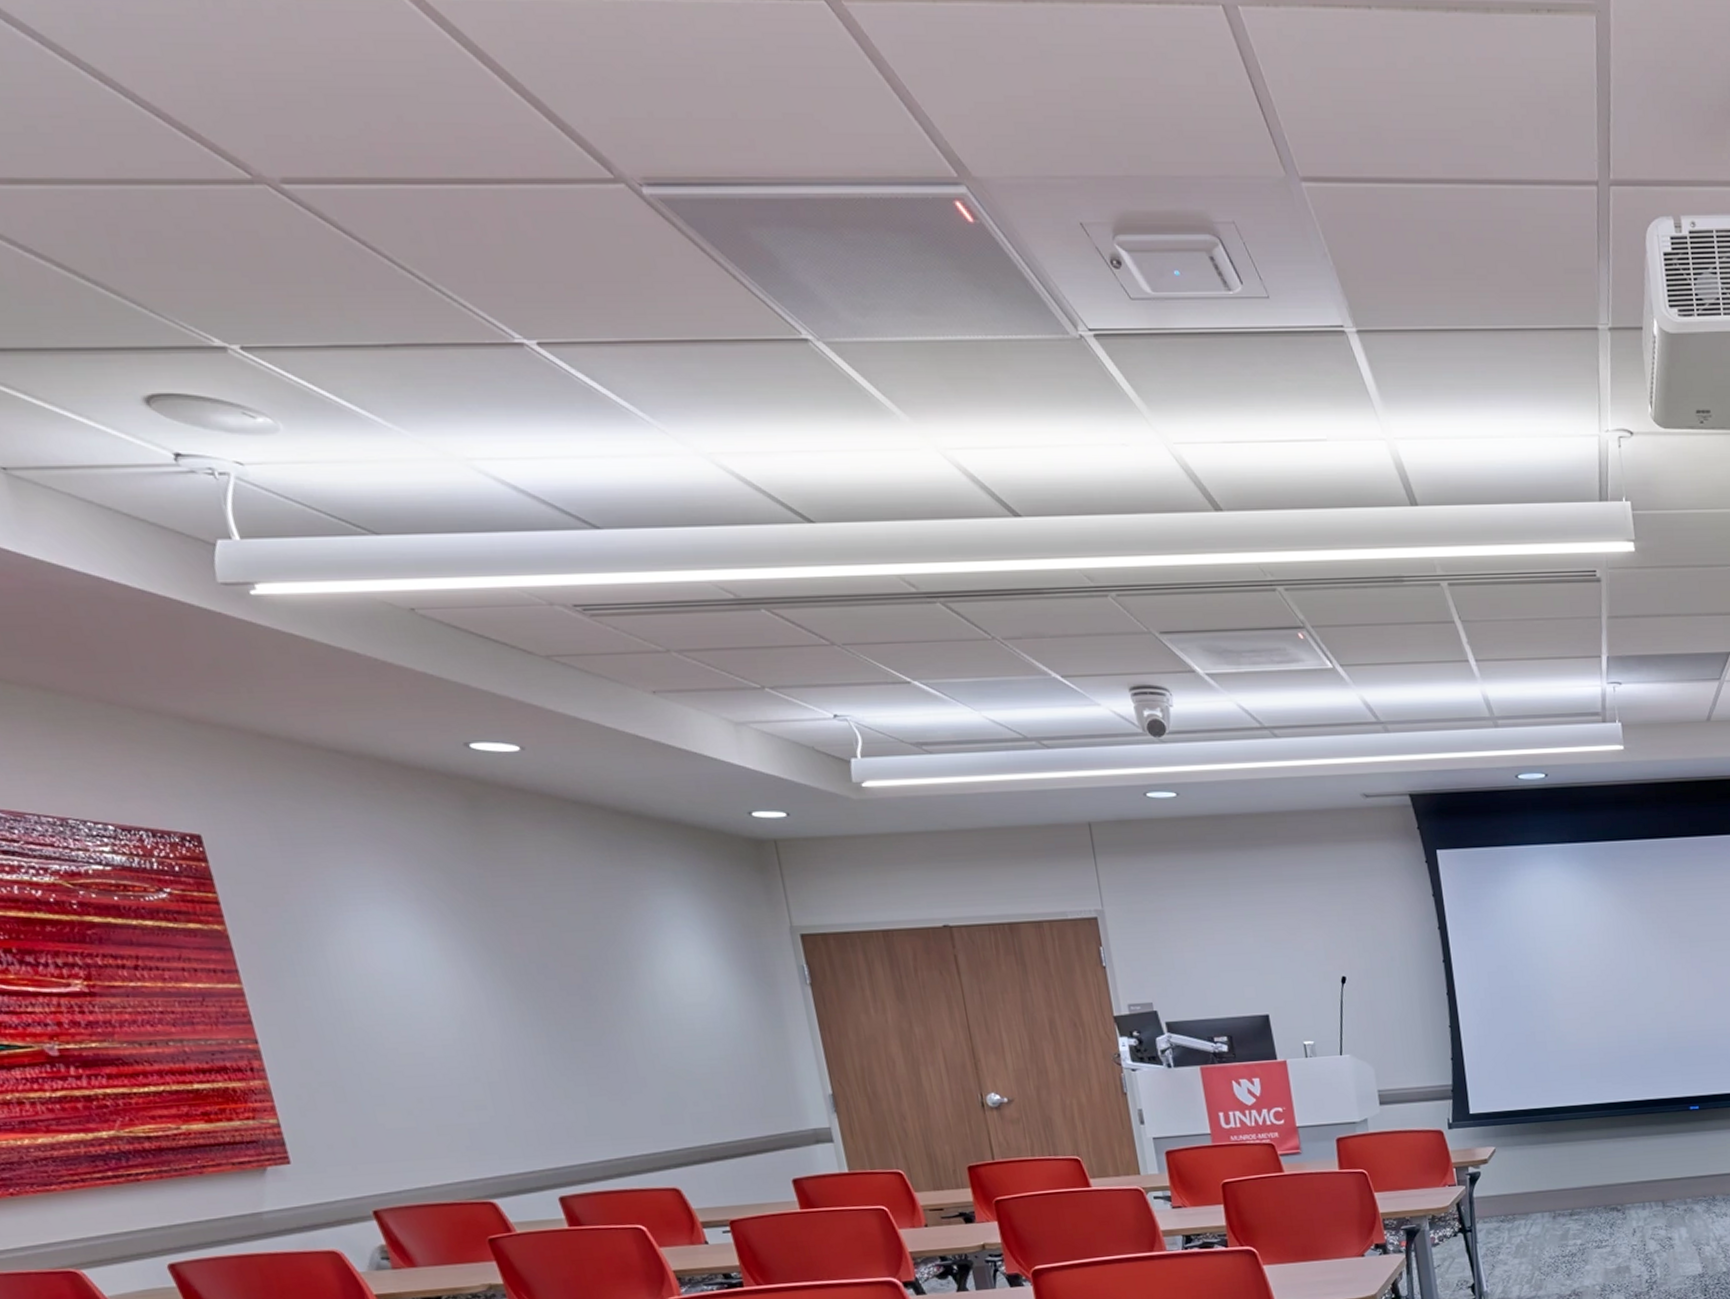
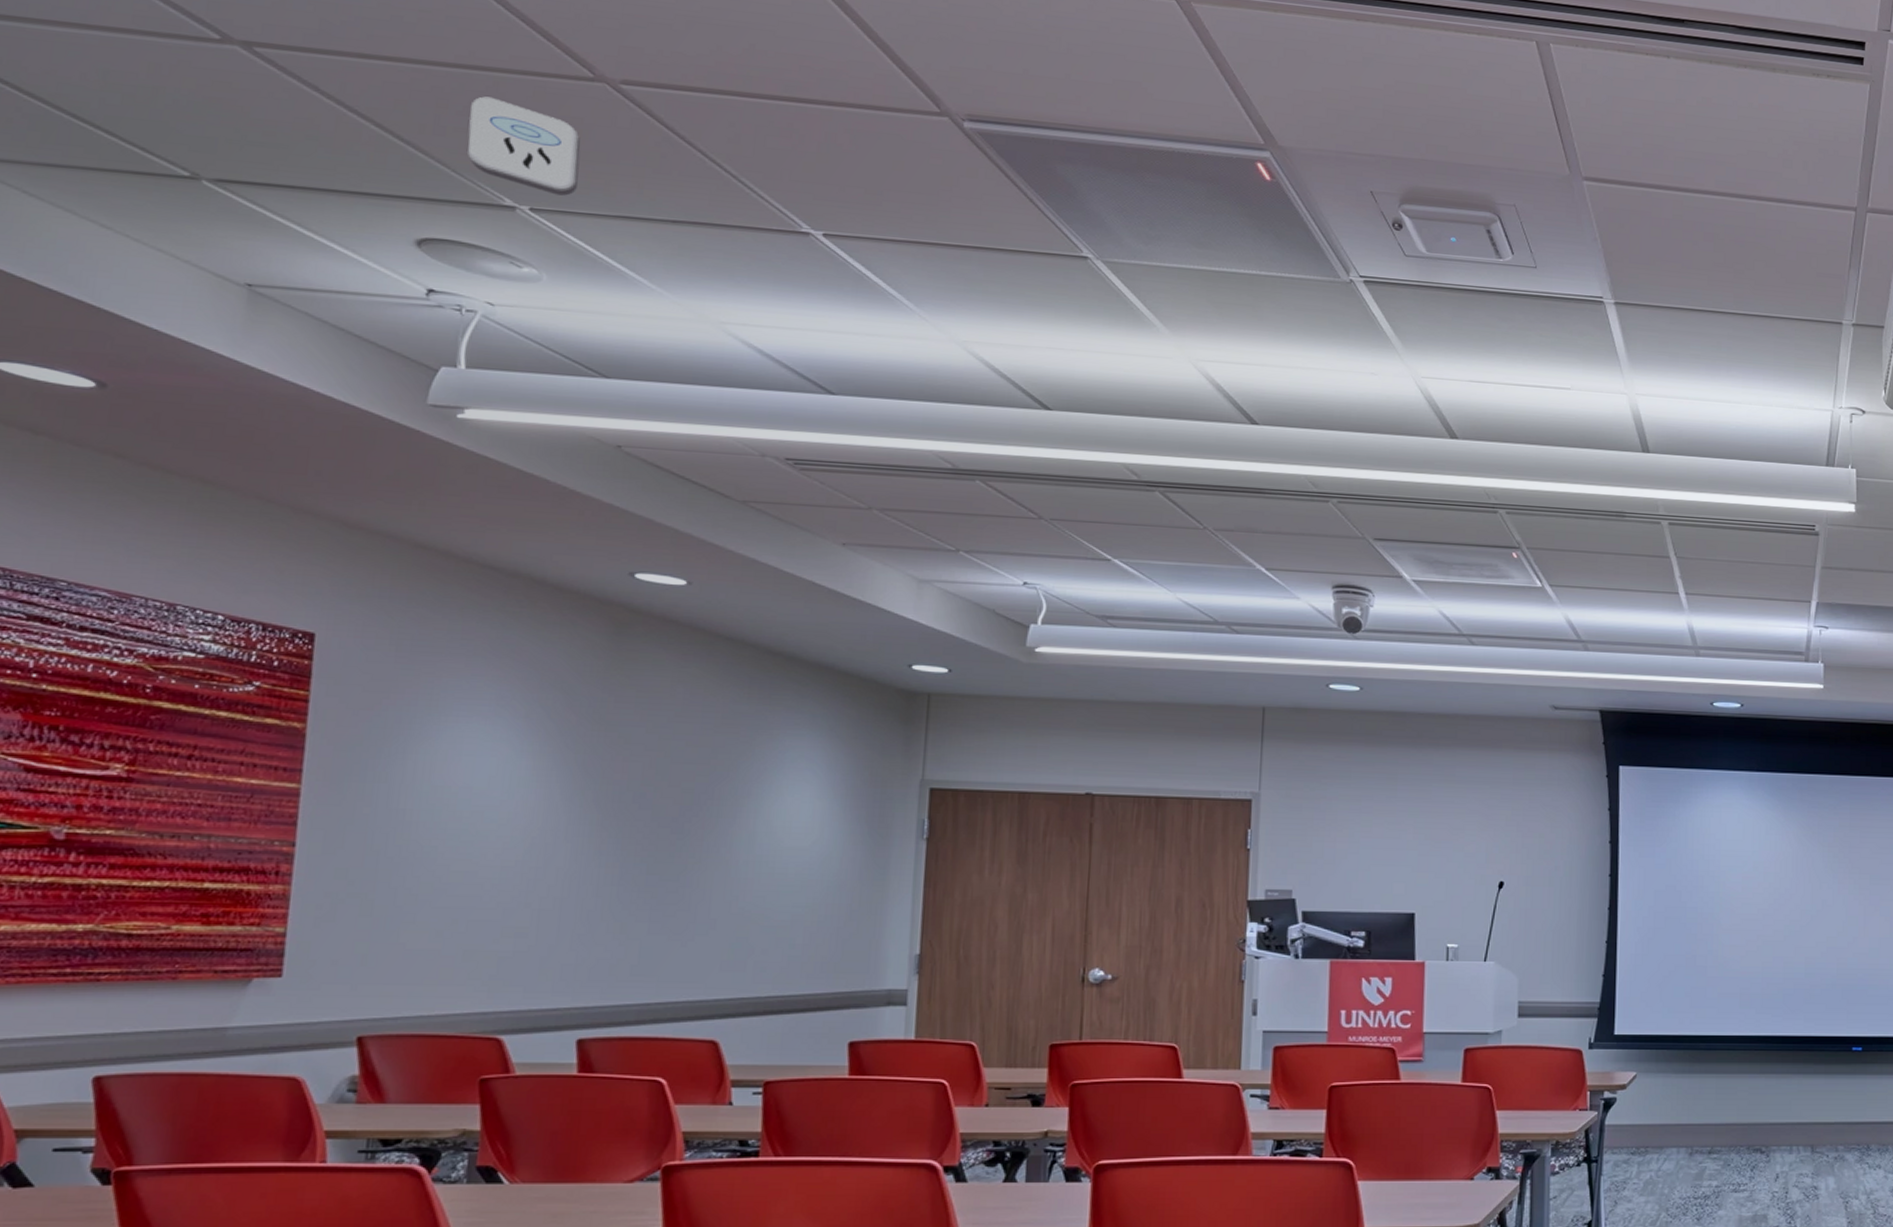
smoke detector: none [141,216,279,328] -> present [468,96,581,196]

